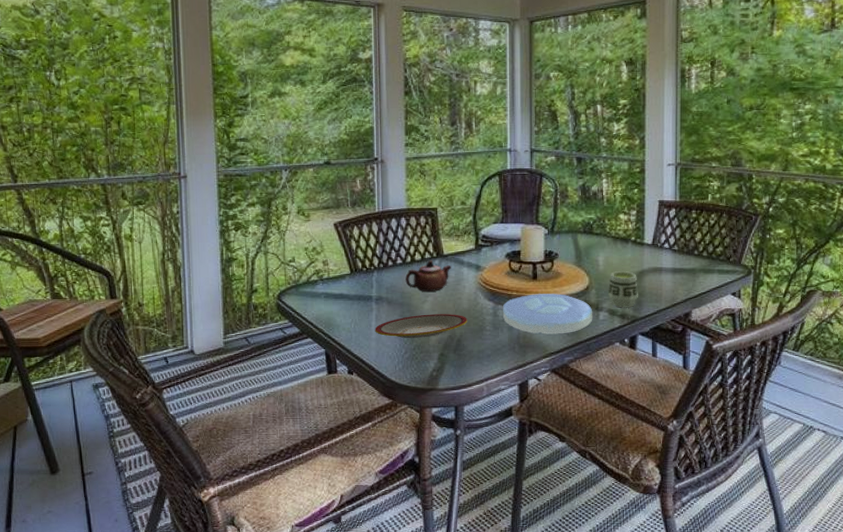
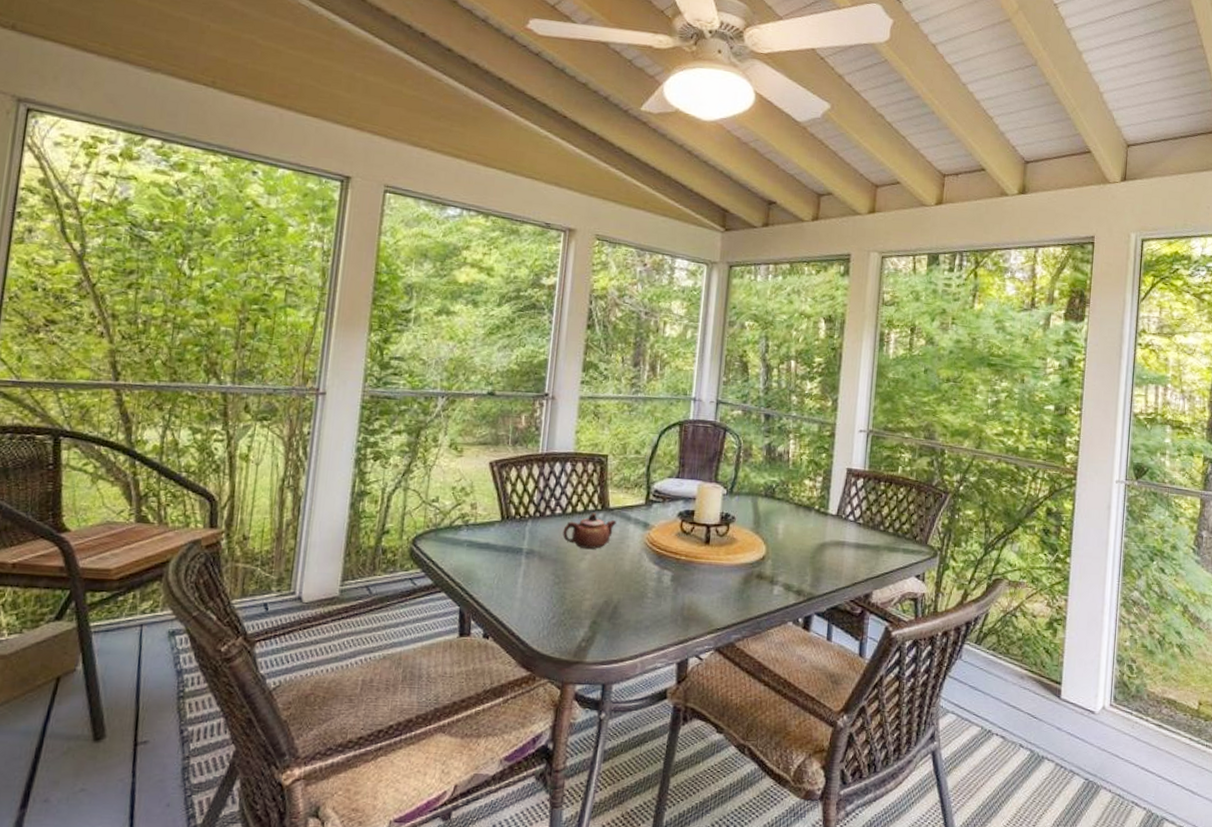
plate: present [375,314,467,339] -> none [520,574,628,602]
plate: present [502,294,593,334] -> none [668,560,767,608]
cup: present [608,271,638,308] -> none [785,542,818,584]

